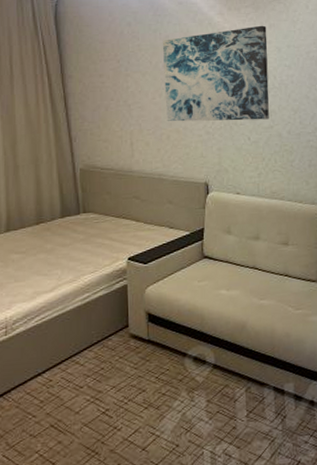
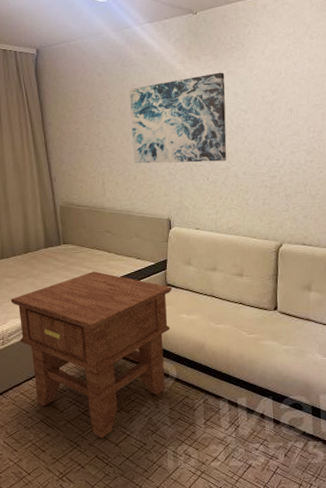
side table: none [17,243,210,443] -> present [10,271,172,438]

